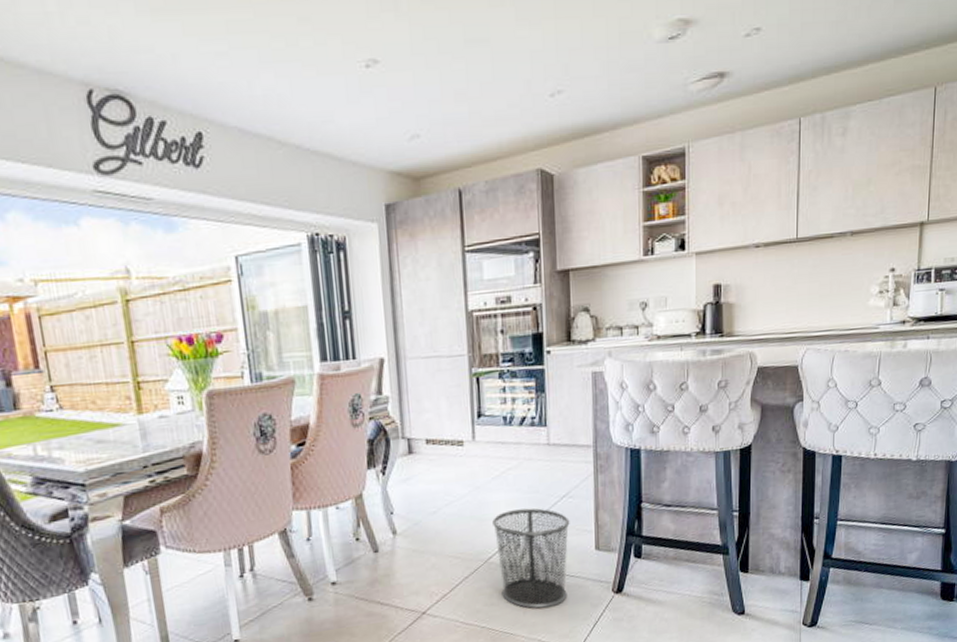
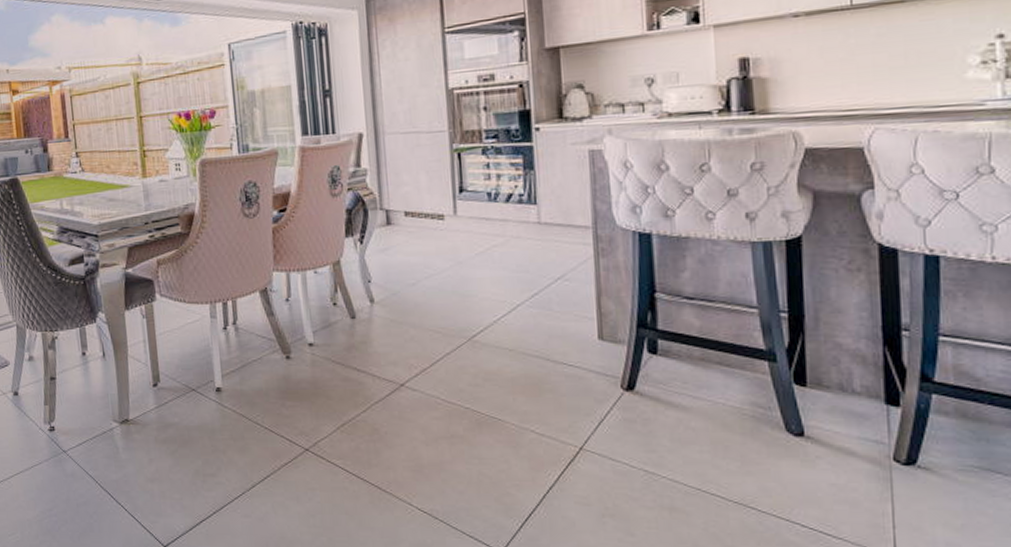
waste bin: present [492,508,570,609] -> none [476,288,567,396]

